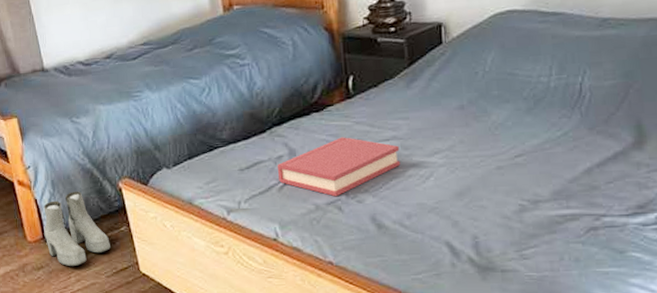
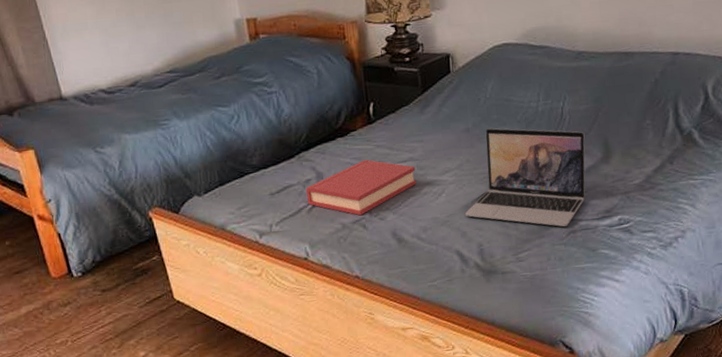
boots: present [43,191,111,267] -> none [68,223,143,300]
laptop: none [458,105,611,223] -> present [465,128,586,227]

